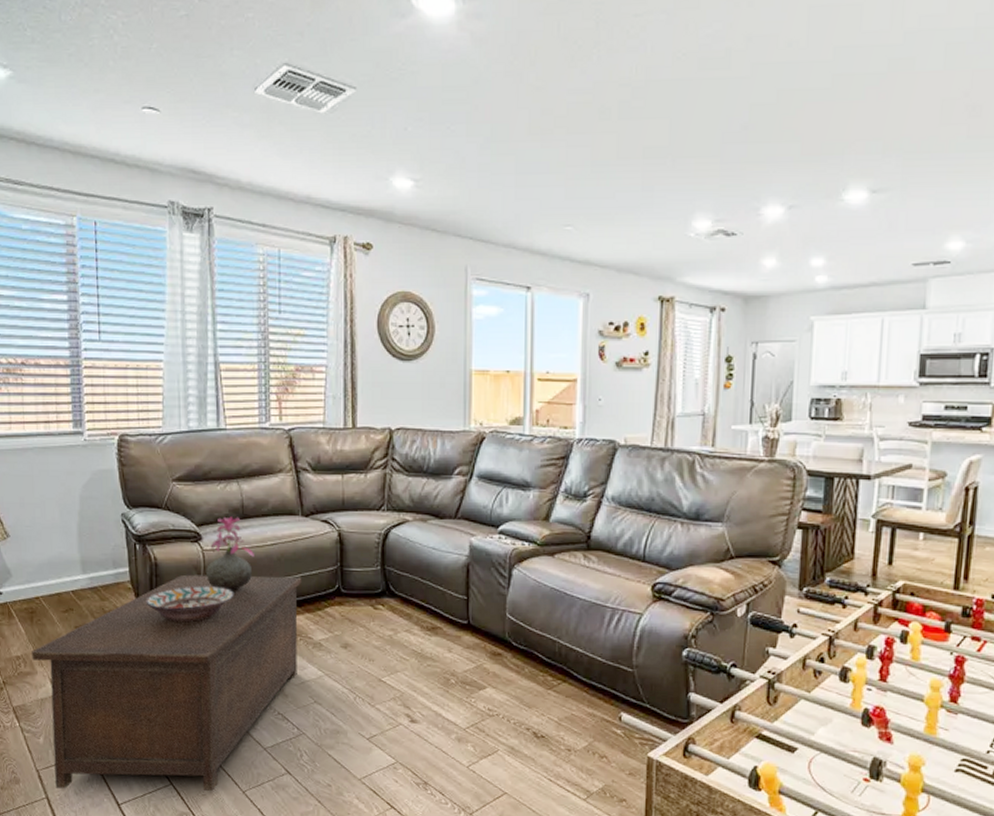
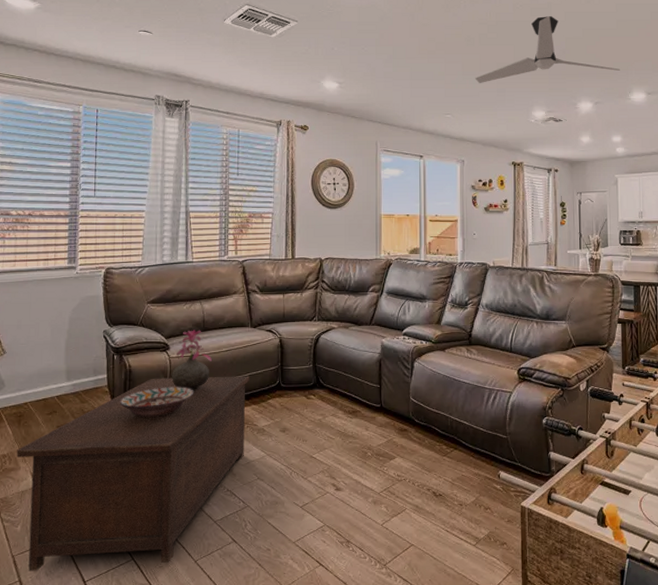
ceiling fan: none [610,70,833,178] -> present [475,16,621,83]

